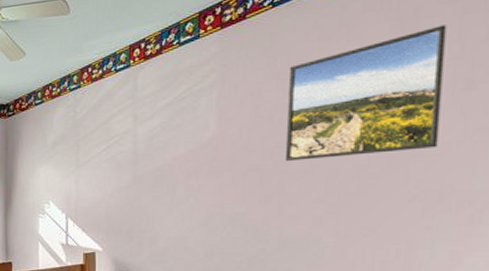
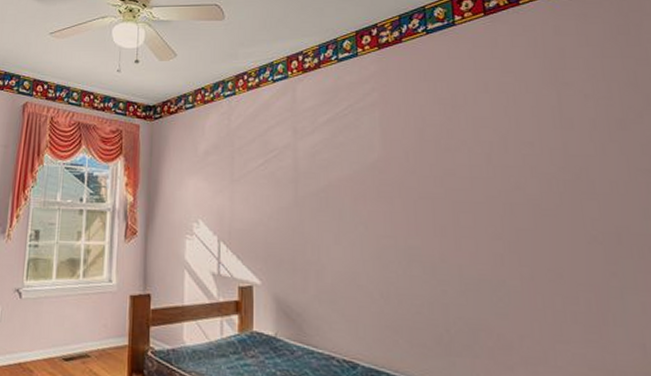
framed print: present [284,25,447,161] -> none [449,66,606,191]

